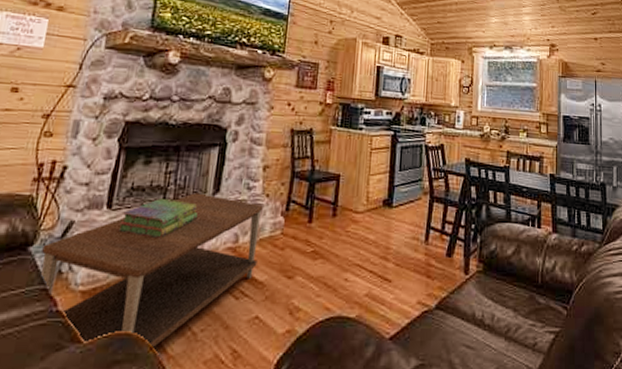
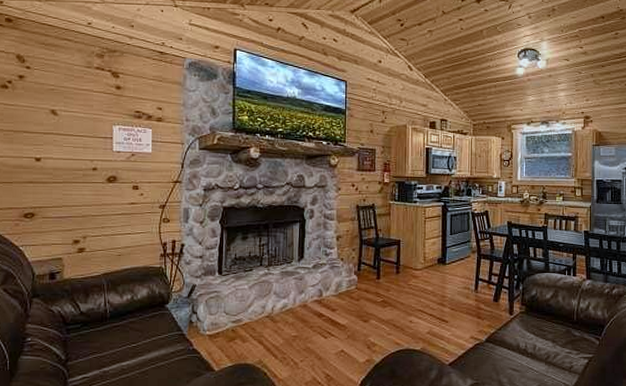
coffee table: present [41,193,263,350] -> none [176,260,339,375]
stack of books: present [118,199,197,238] -> none [229,266,288,295]

